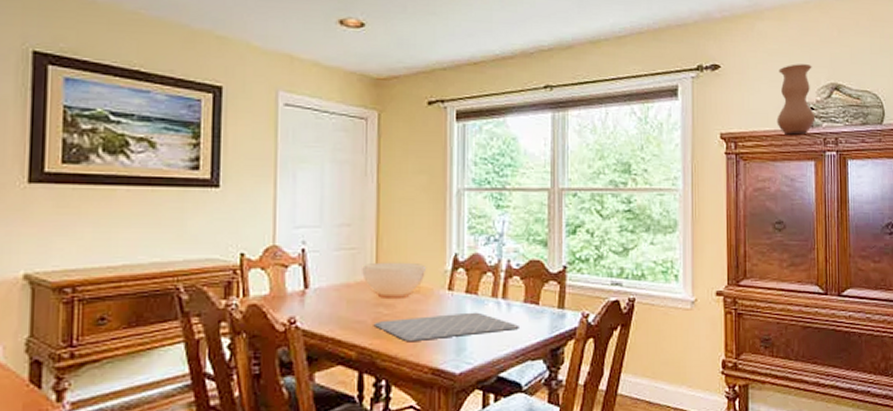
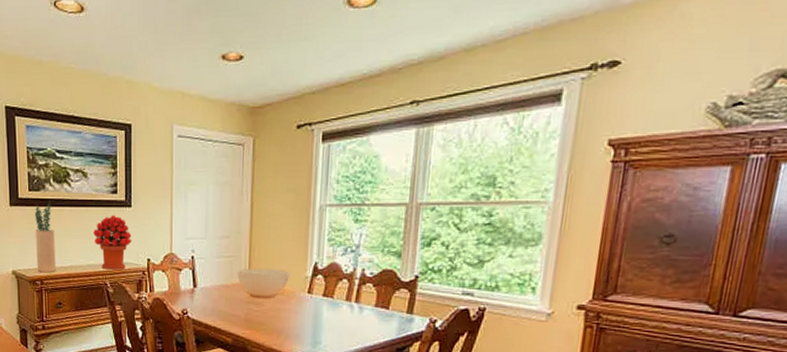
vase: none [67,175,101,276] -> present [34,200,56,273]
bouquet: none [161,196,219,269] -> present [93,215,132,270]
placemat: present [373,312,519,342] -> none [245,312,369,334]
vase: present [777,64,816,136] -> none [686,48,752,138]

